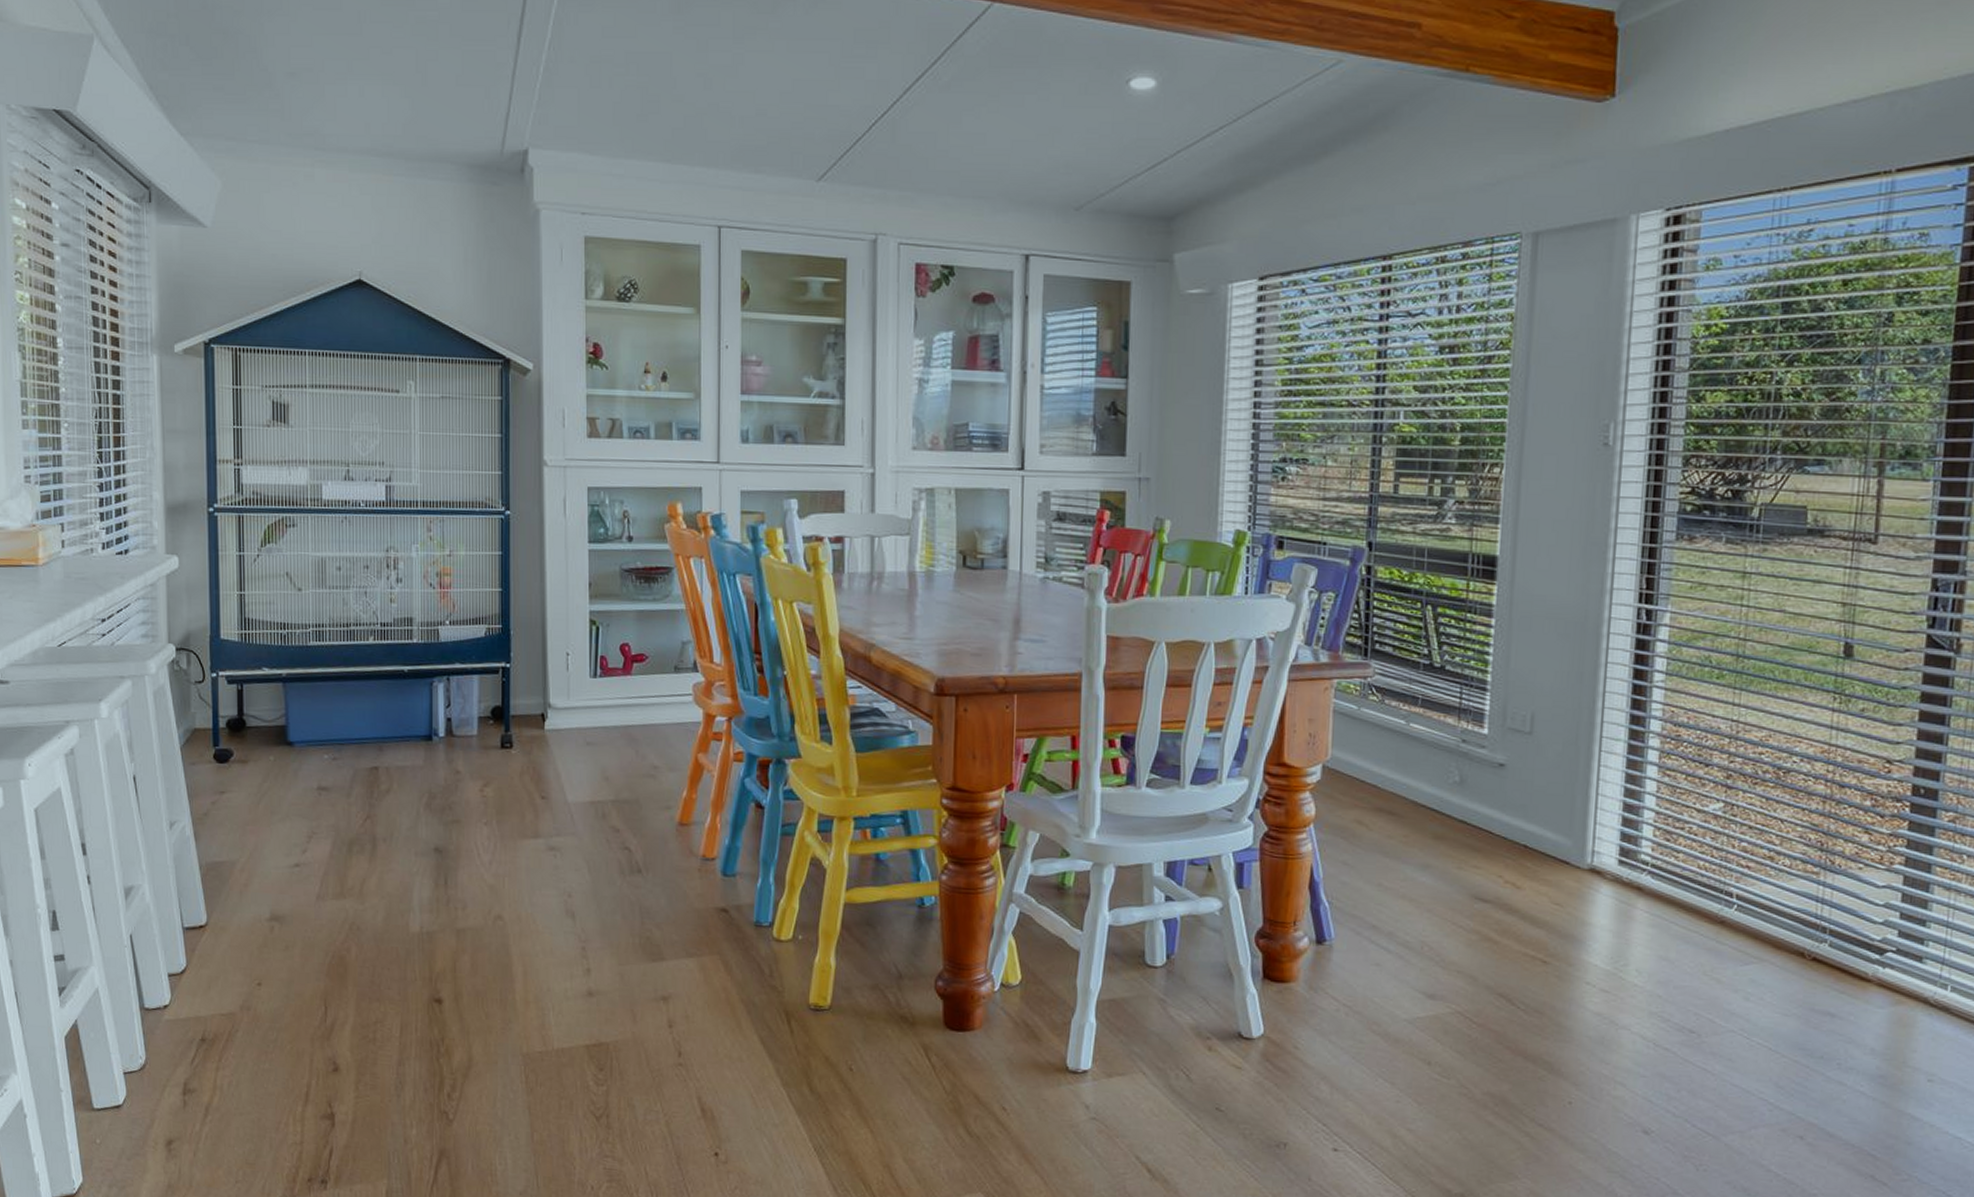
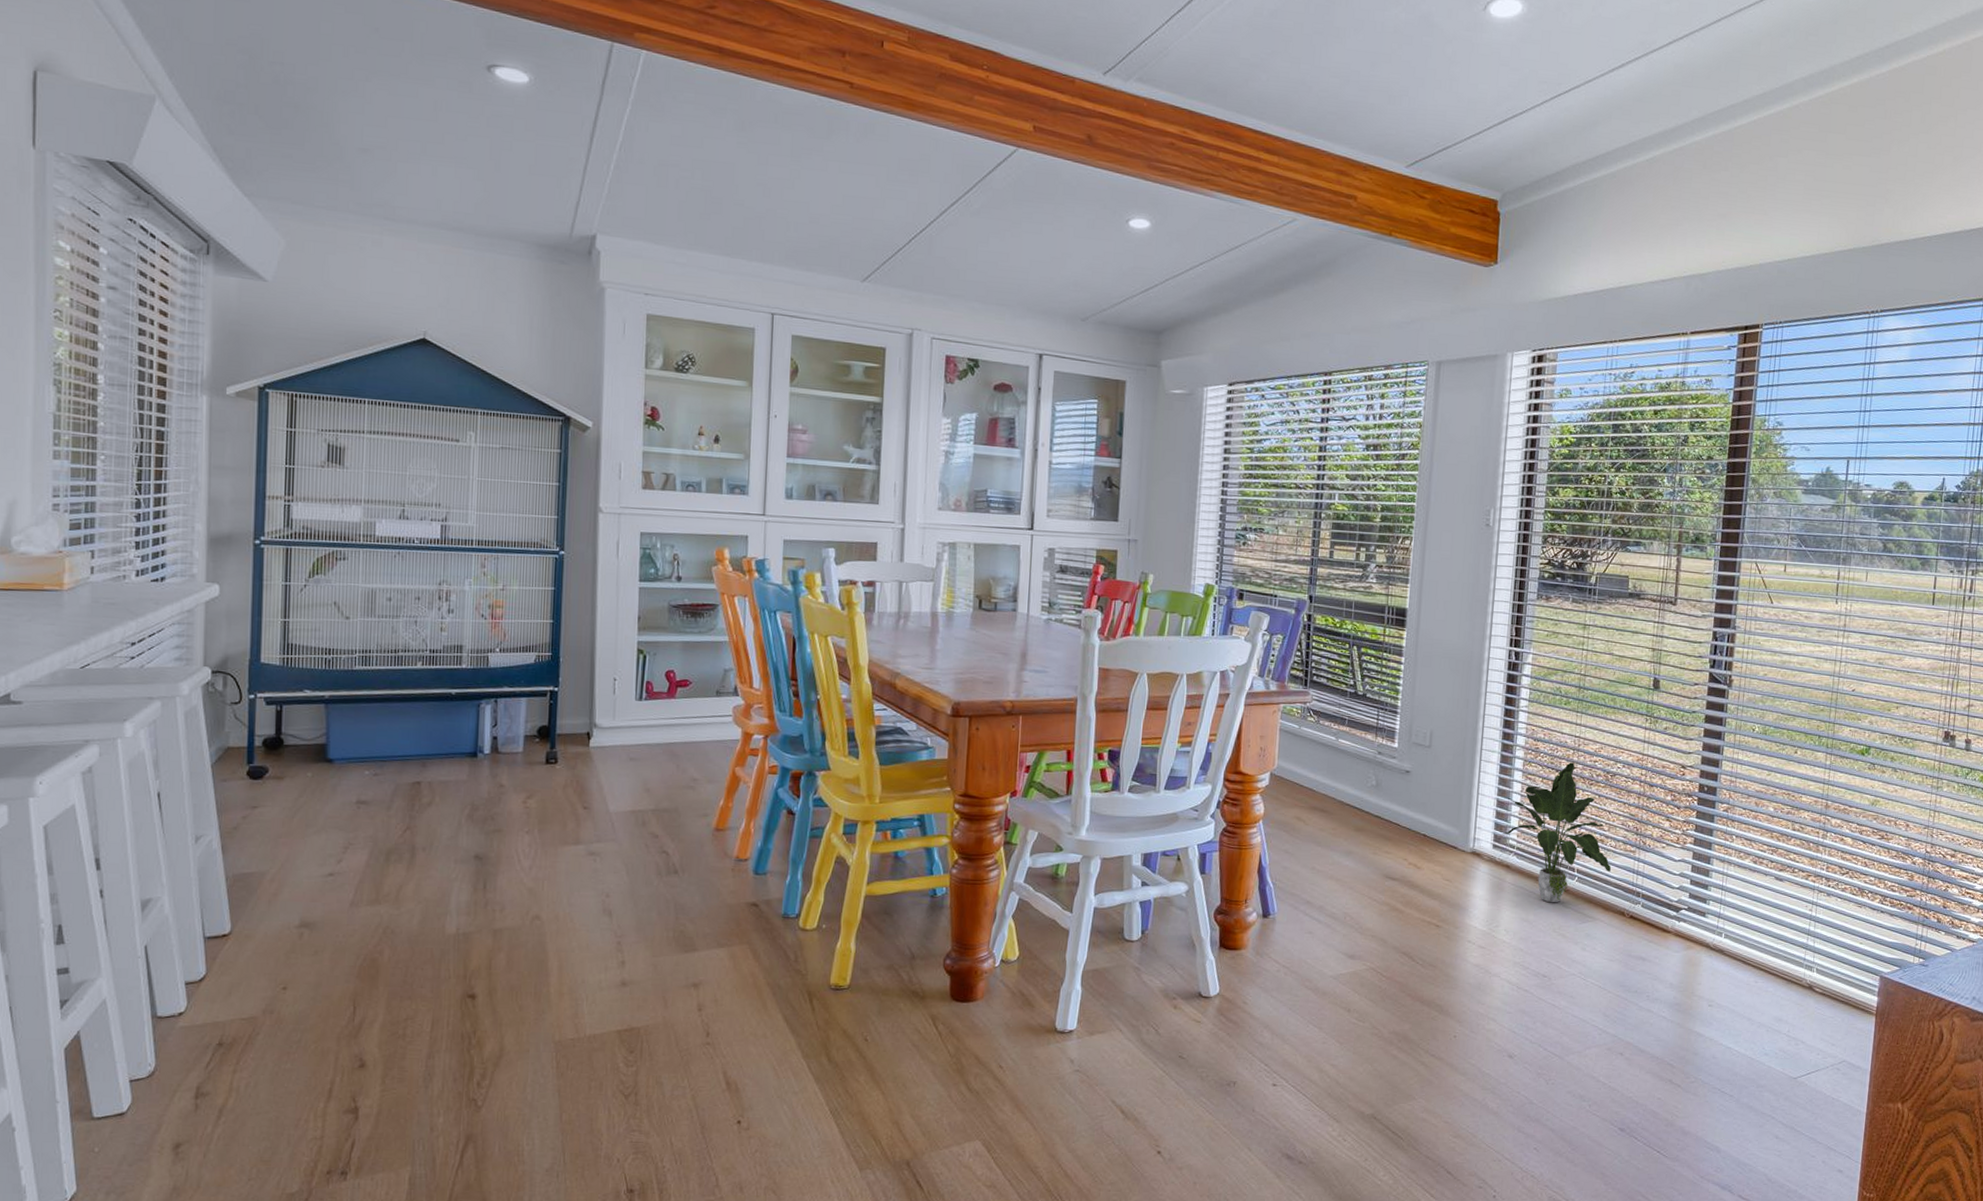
potted plant: none [1630,754,1786,938] -> present [1502,762,1612,903]

